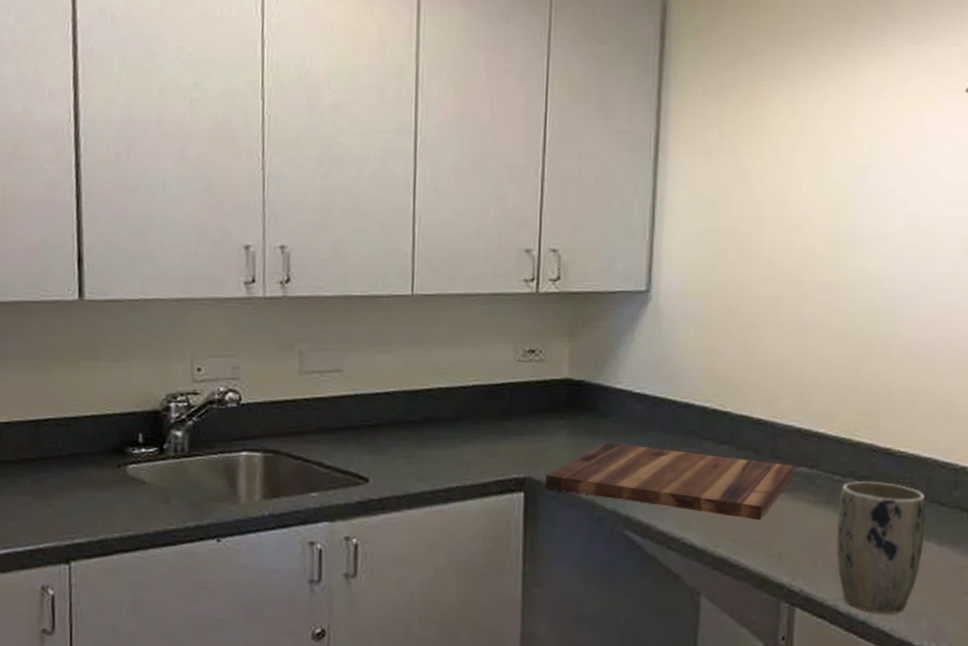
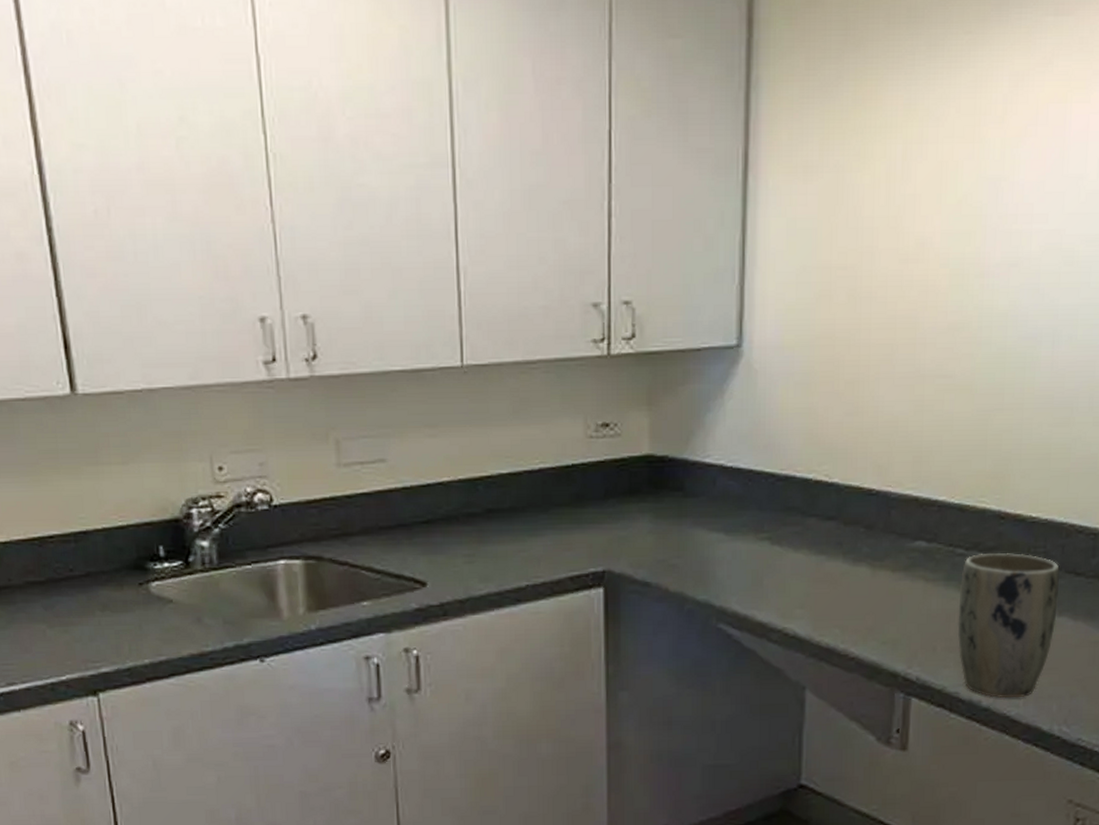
cutting board: present [546,443,793,521] -> none [628,526,910,604]

